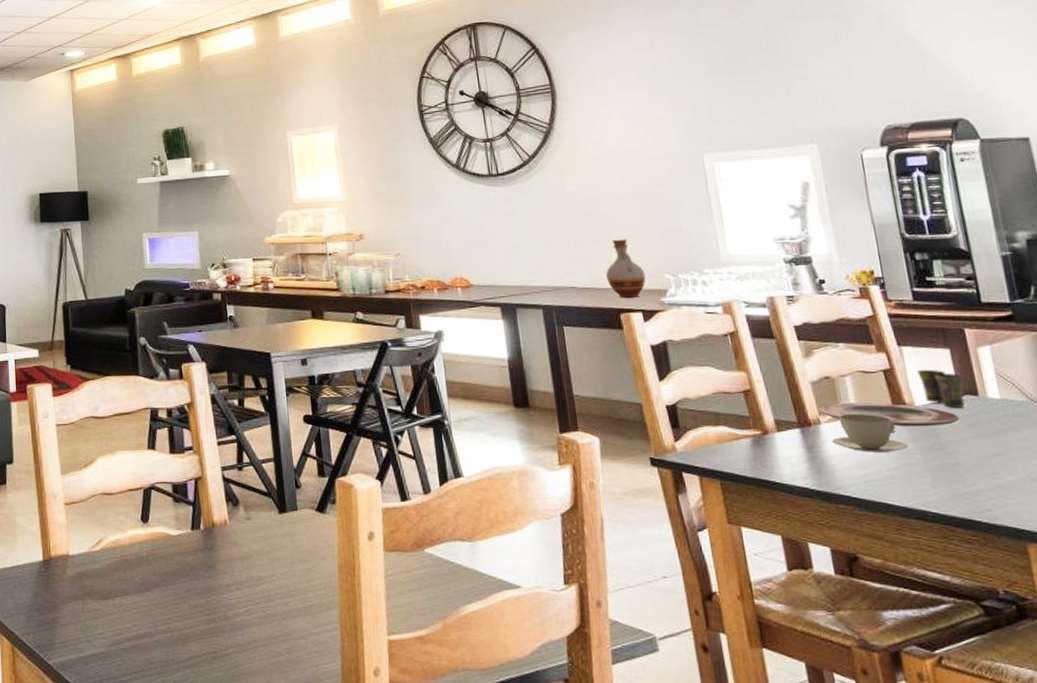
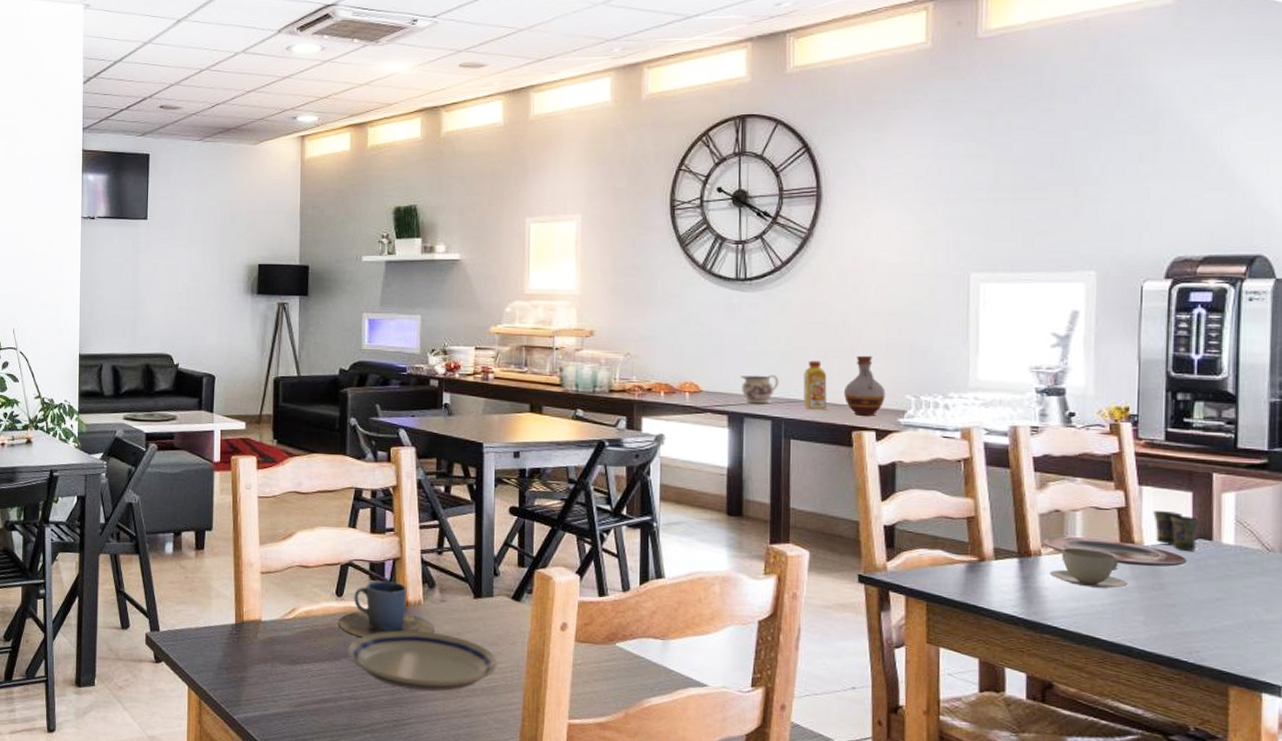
cup: none [146,503,243,565] -> present [338,581,434,638]
plate: none [158,553,310,616] -> present [348,630,498,691]
pitcher: none [507,265,544,294] -> present [741,375,779,404]
juice bottle: none [565,247,592,296] -> present [803,360,827,410]

